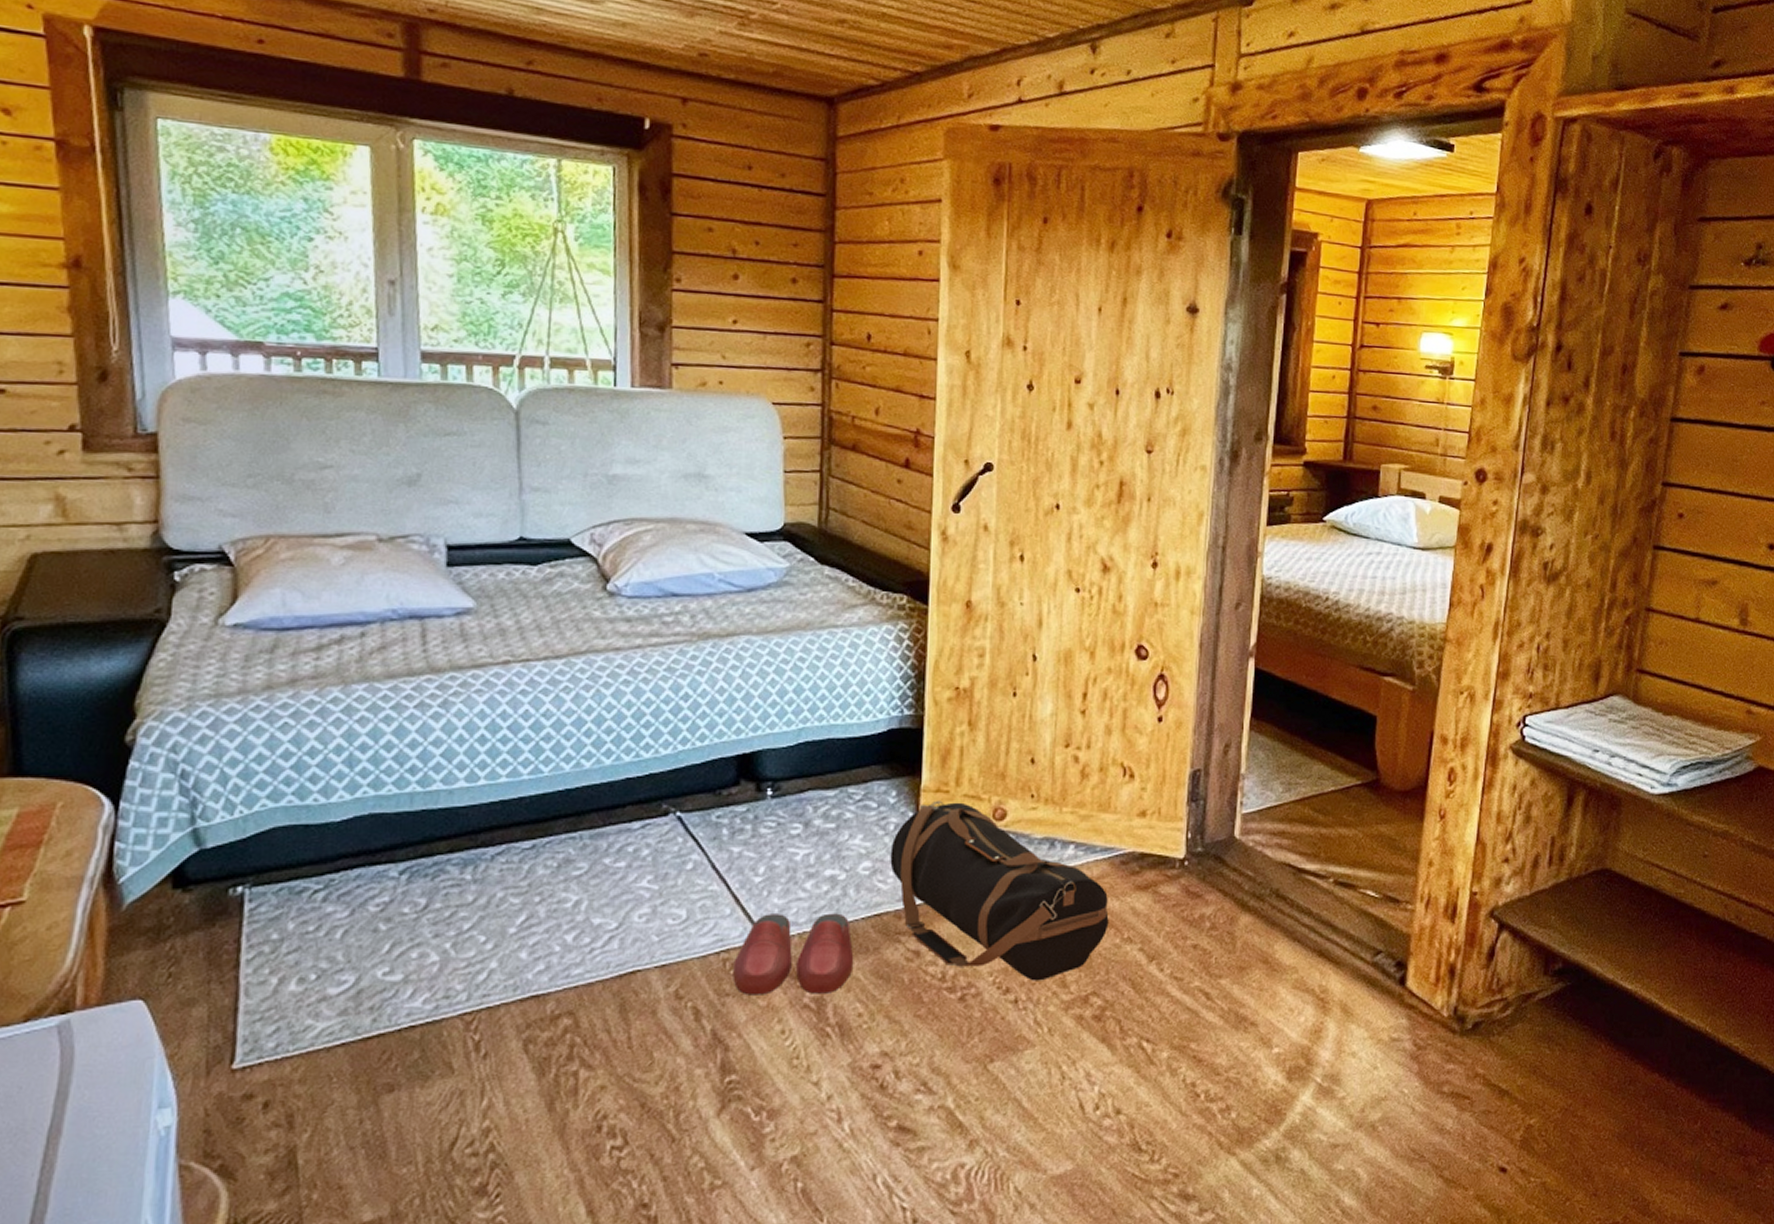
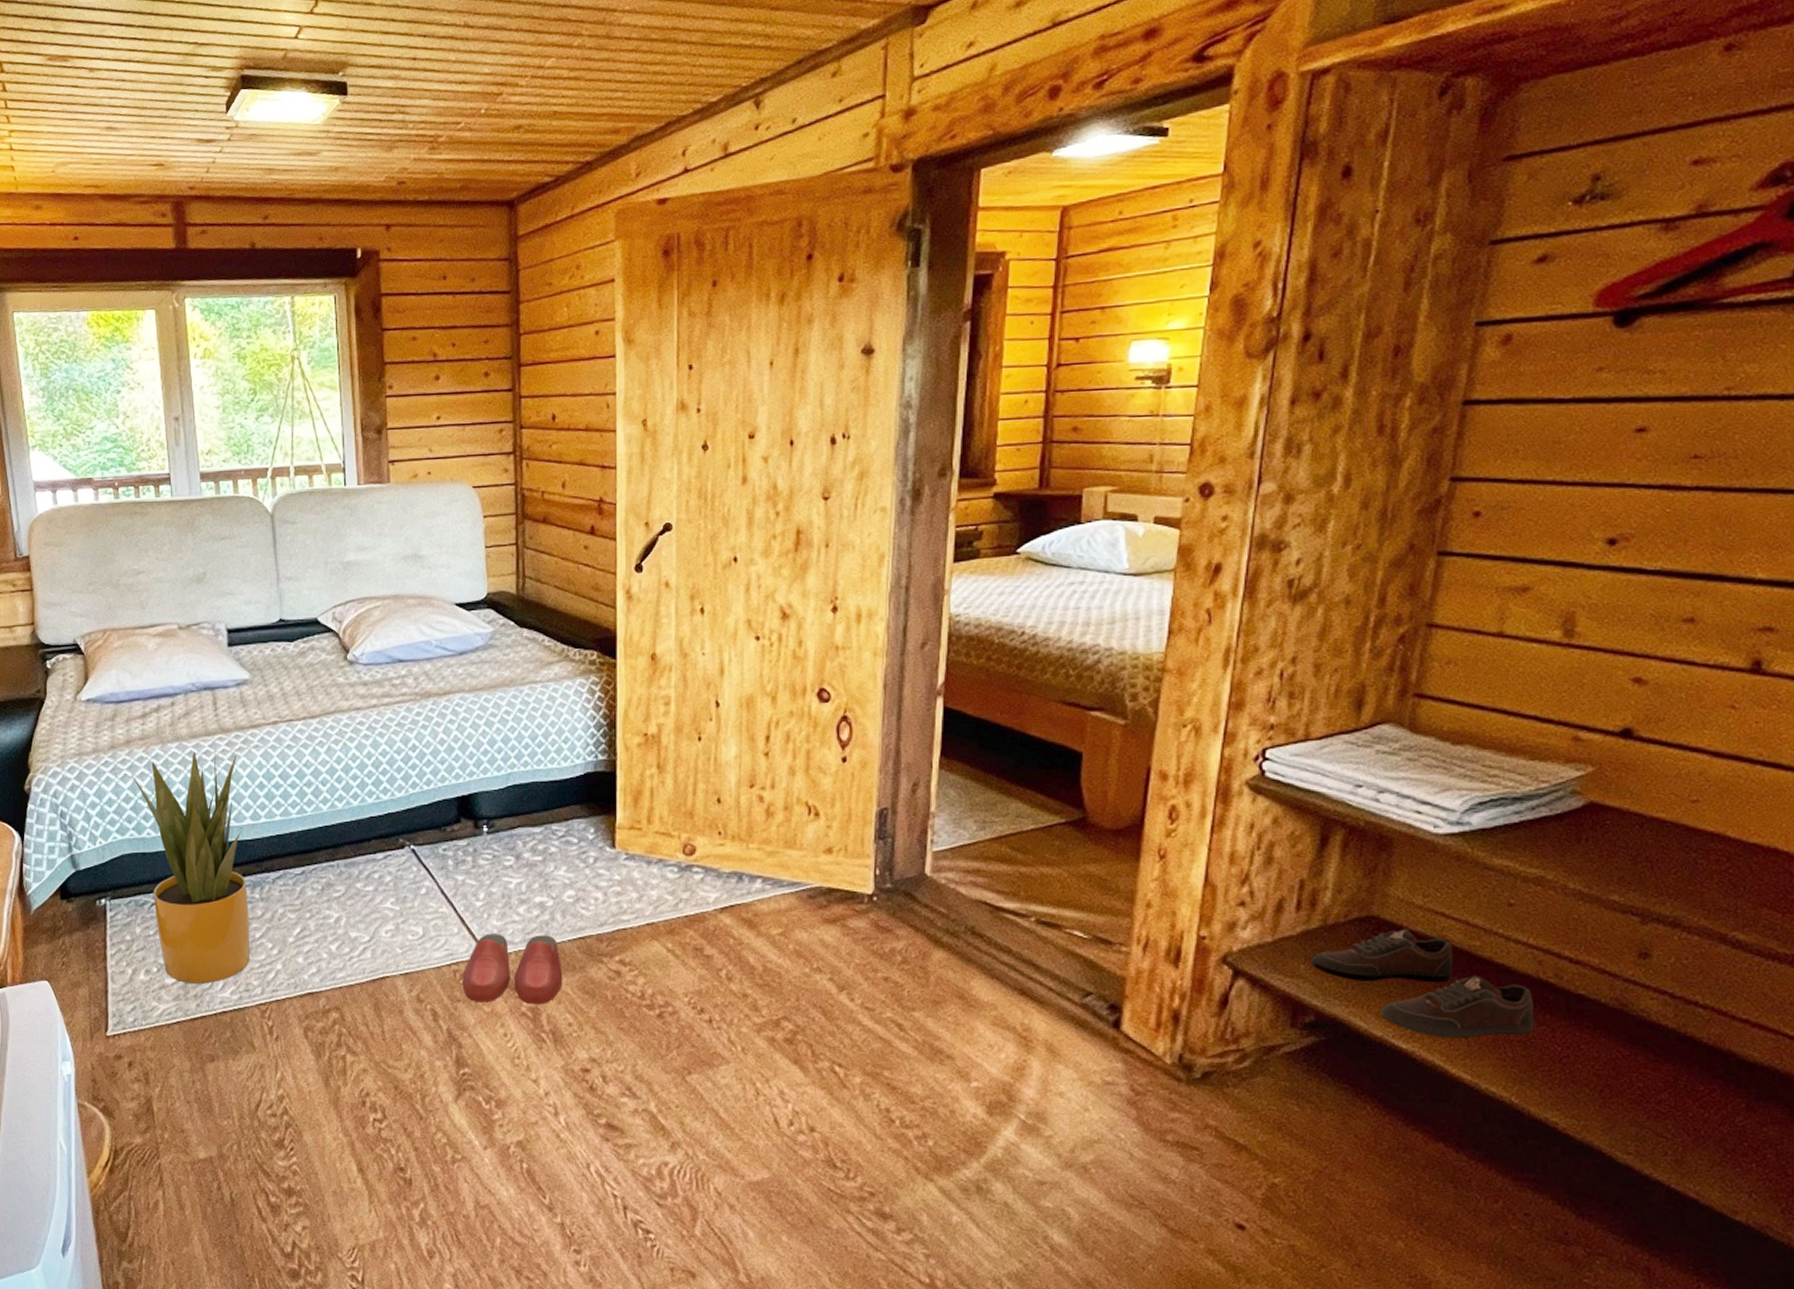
planter: none [297,695,457,992] -> present [133,751,250,984]
duffel bag: present [890,800,1109,981] -> none [591,837,798,1004]
shoe: none [1558,879,1722,978] -> present [1309,928,1535,1039]

